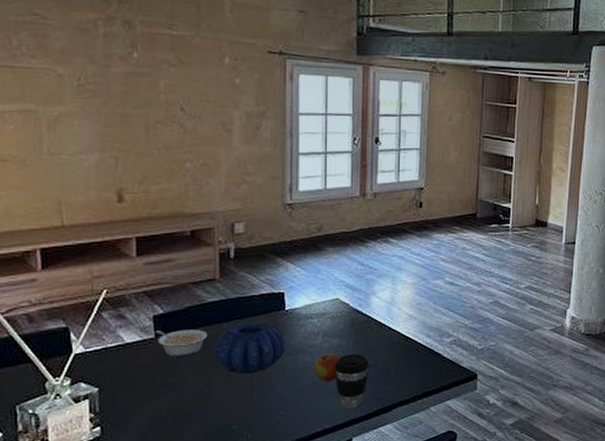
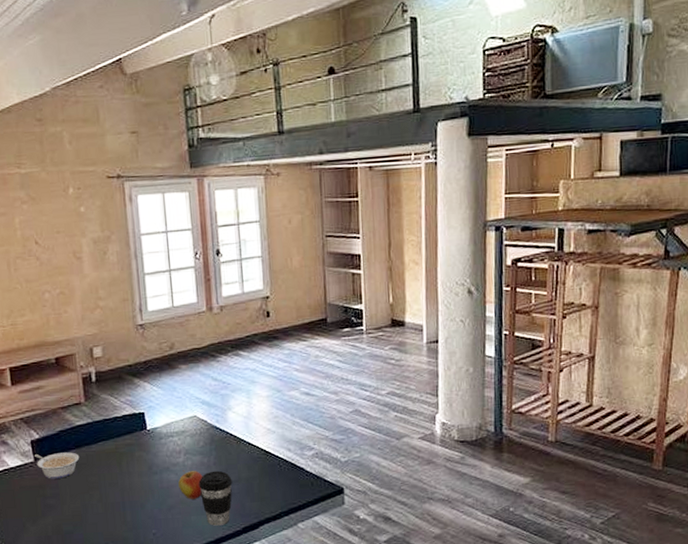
decorative bowl: present [214,323,286,374] -> none [86,443,151,494]

